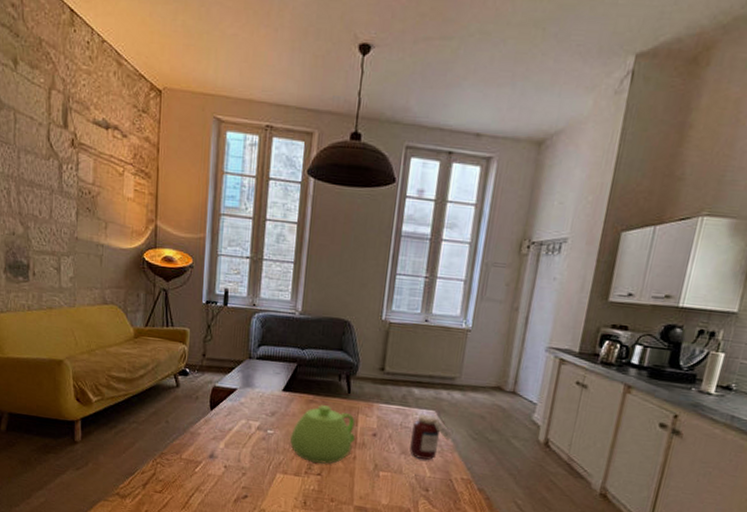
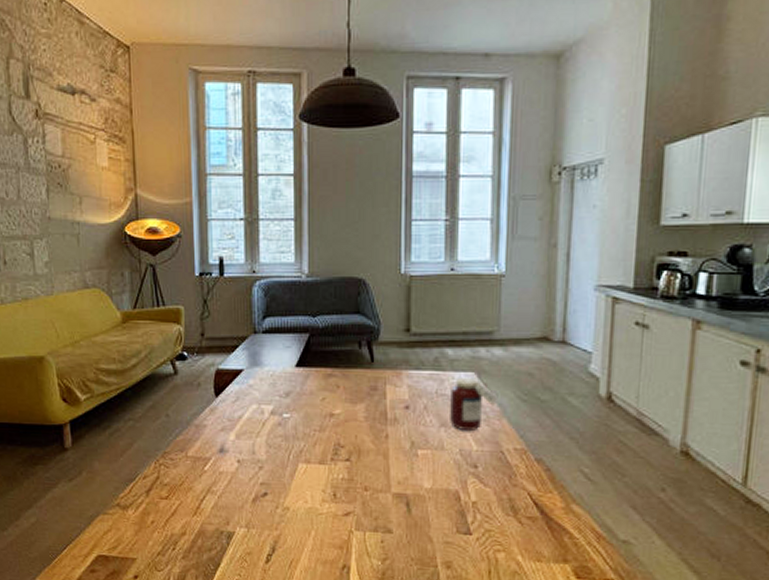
teapot: present [290,405,356,464] -> none [311,378,386,448]

